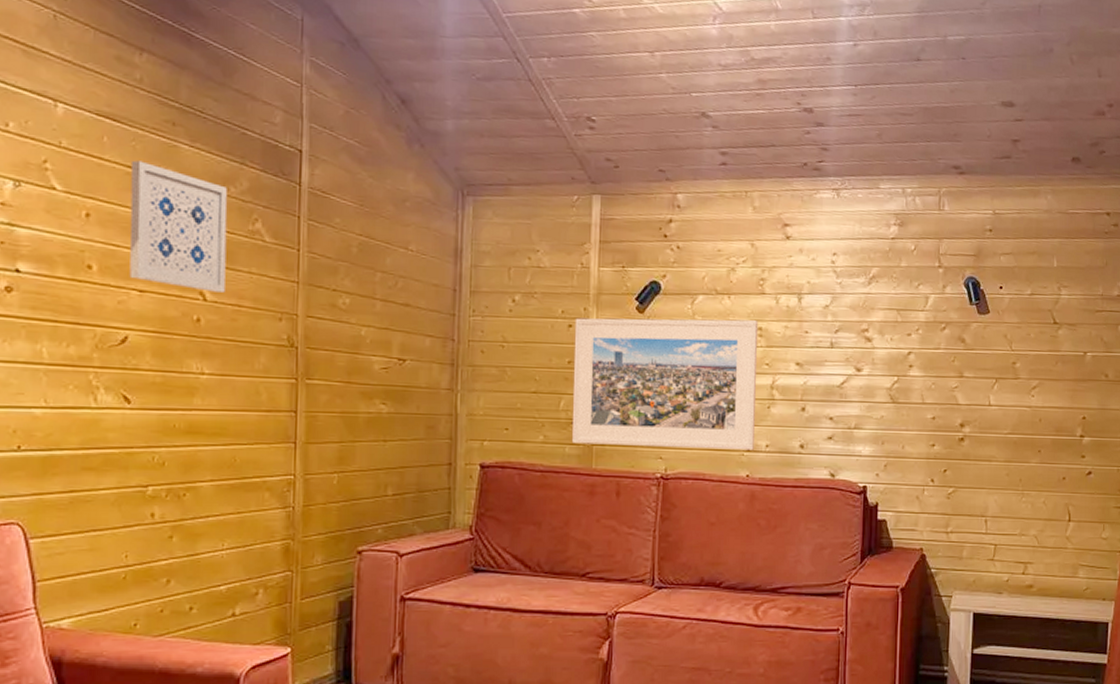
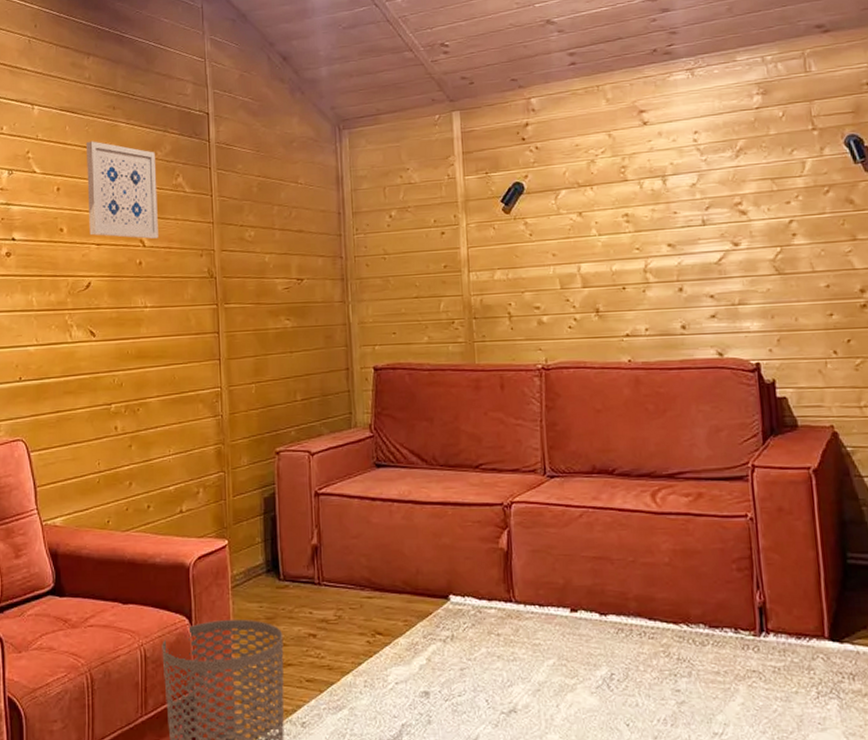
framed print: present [572,318,759,450] -> none [446,207,633,342]

